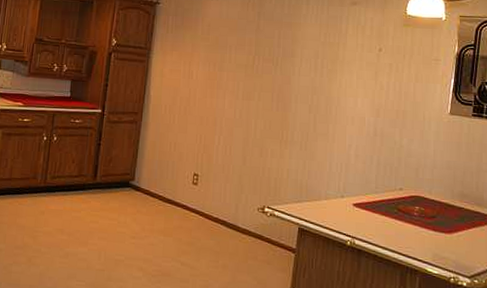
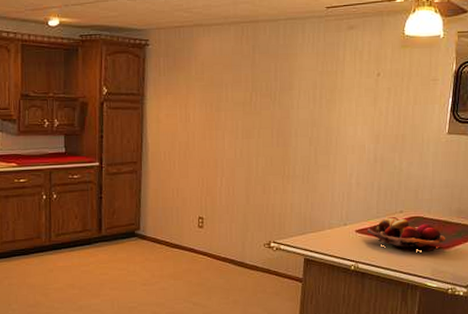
fruit basket: none [365,193,448,235] -> present [367,216,446,252]

